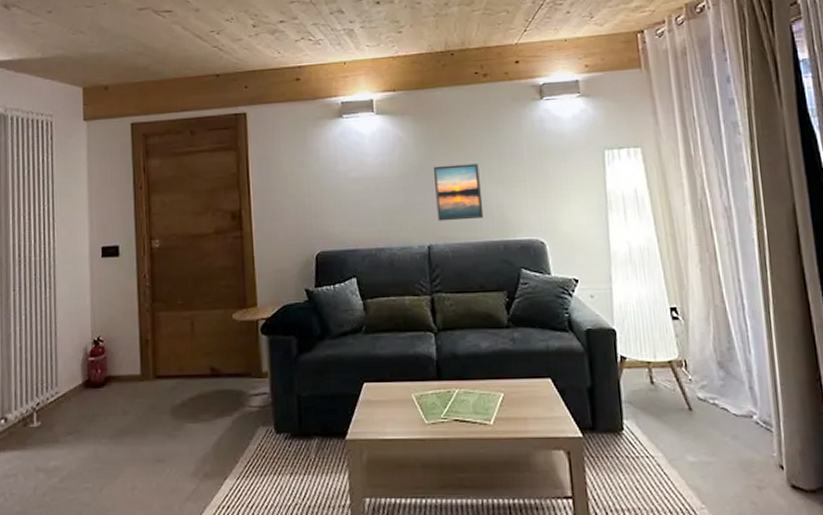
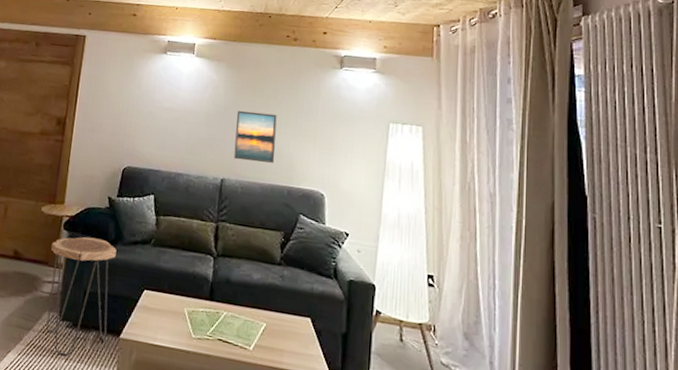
side table: none [251,337,332,470] -> present [46,236,117,356]

